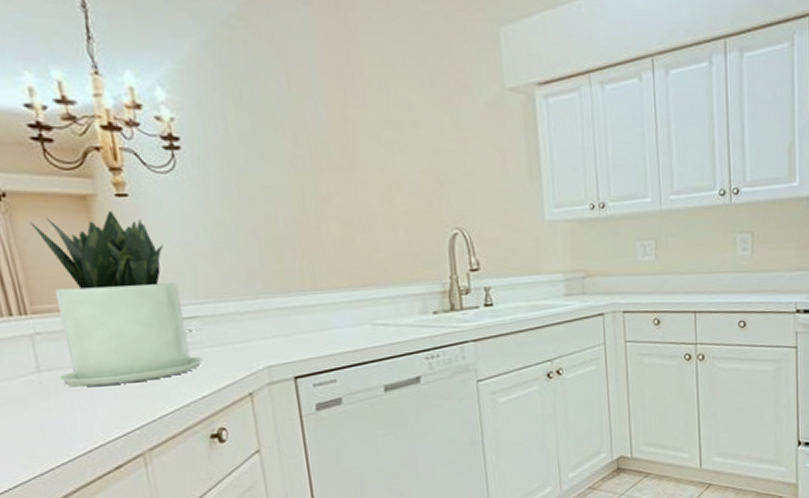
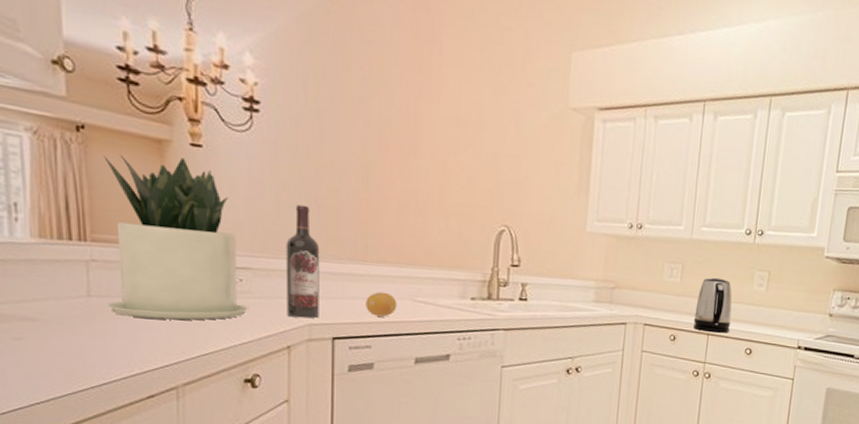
wine bottle: none [230,240,277,362] -> present [285,204,320,319]
fruit: none [323,320,357,347] -> present [366,291,397,317]
kettle: none [676,248,719,311] -> present [693,277,732,334]

